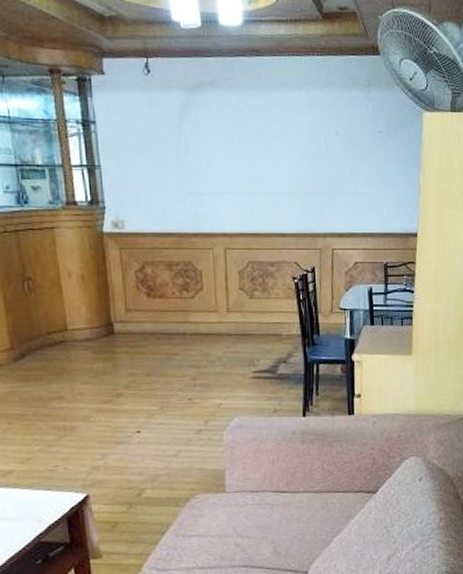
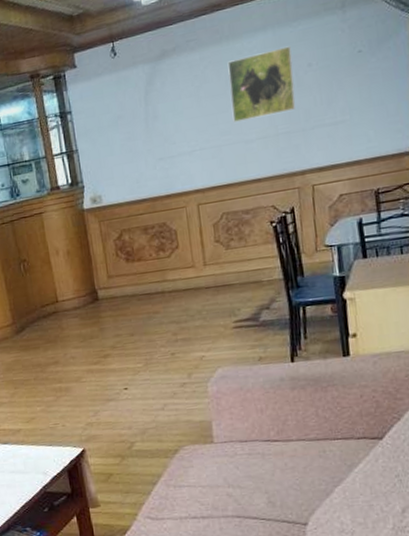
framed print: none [262,109,323,174] -> present [227,46,296,122]

